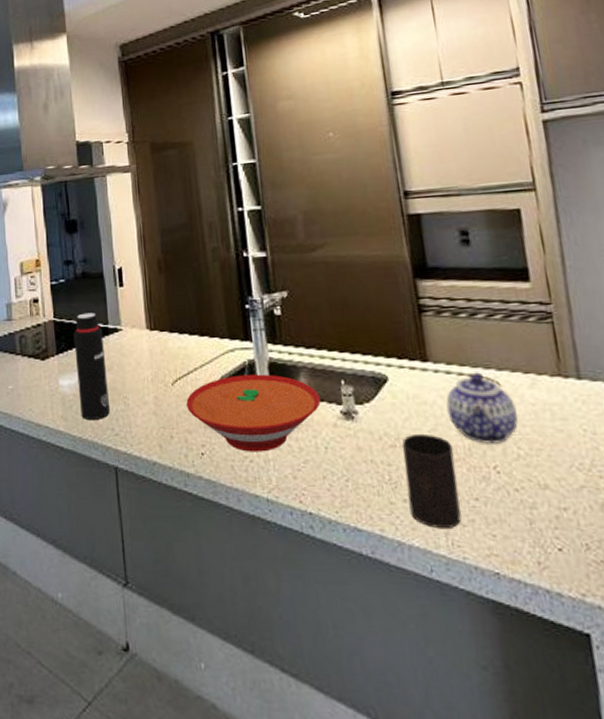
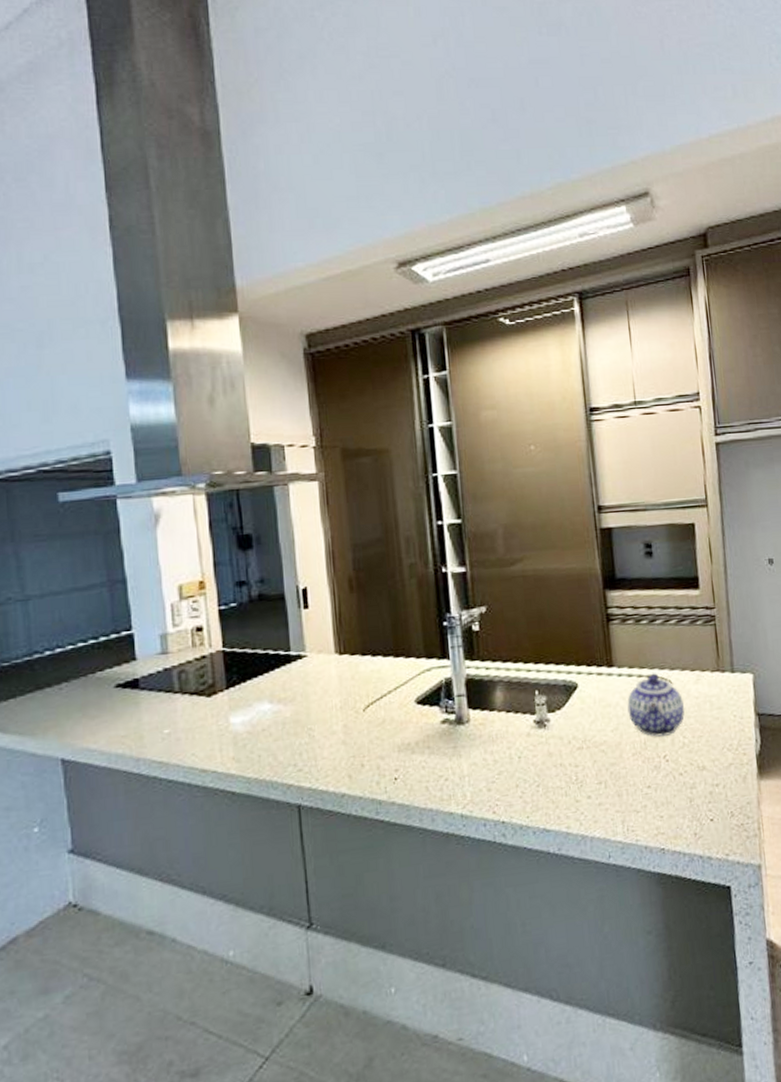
water bottle: present [73,312,111,421] -> none [248,639,293,759]
bowl: present [186,374,321,452] -> none [379,691,515,771]
cup: present [402,433,462,530] -> none [588,733,636,818]

